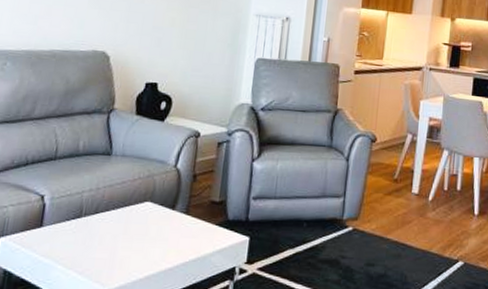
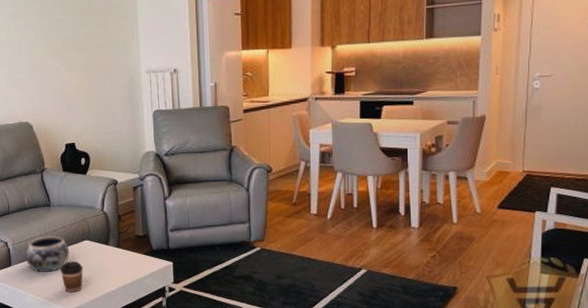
decorative bowl: none [64,192,124,238] -> present [25,236,70,272]
coffee cup: none [106,226,137,267] -> present [61,261,83,292]

